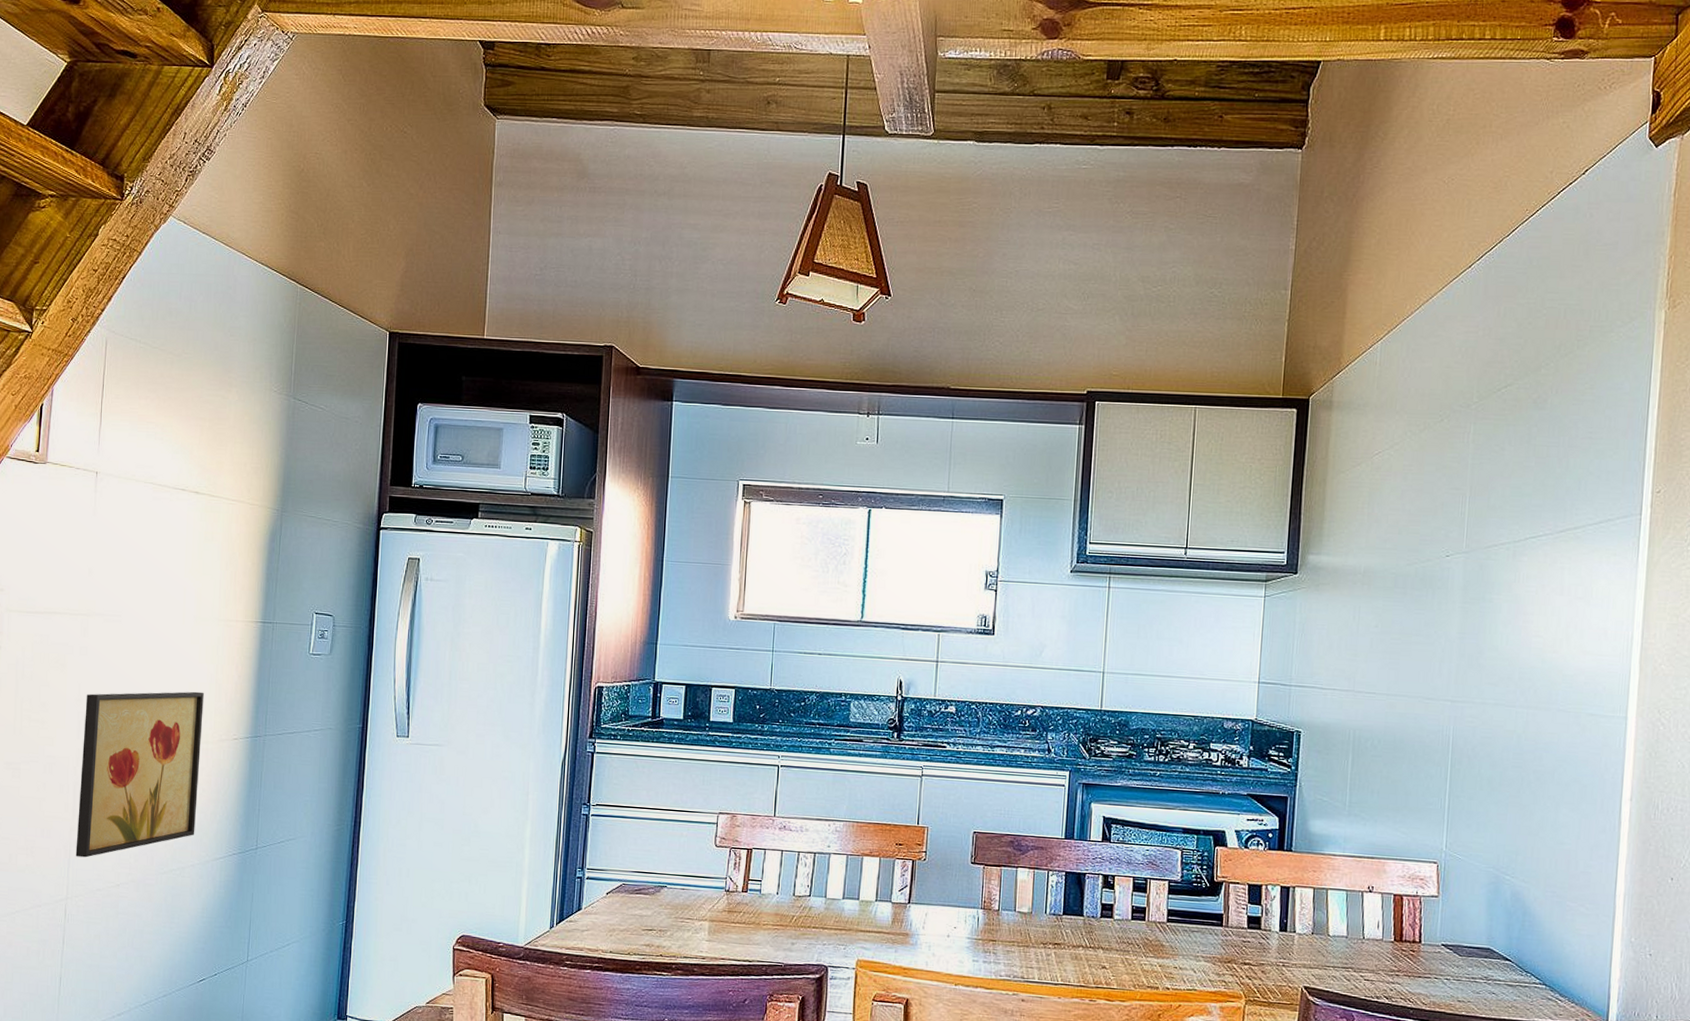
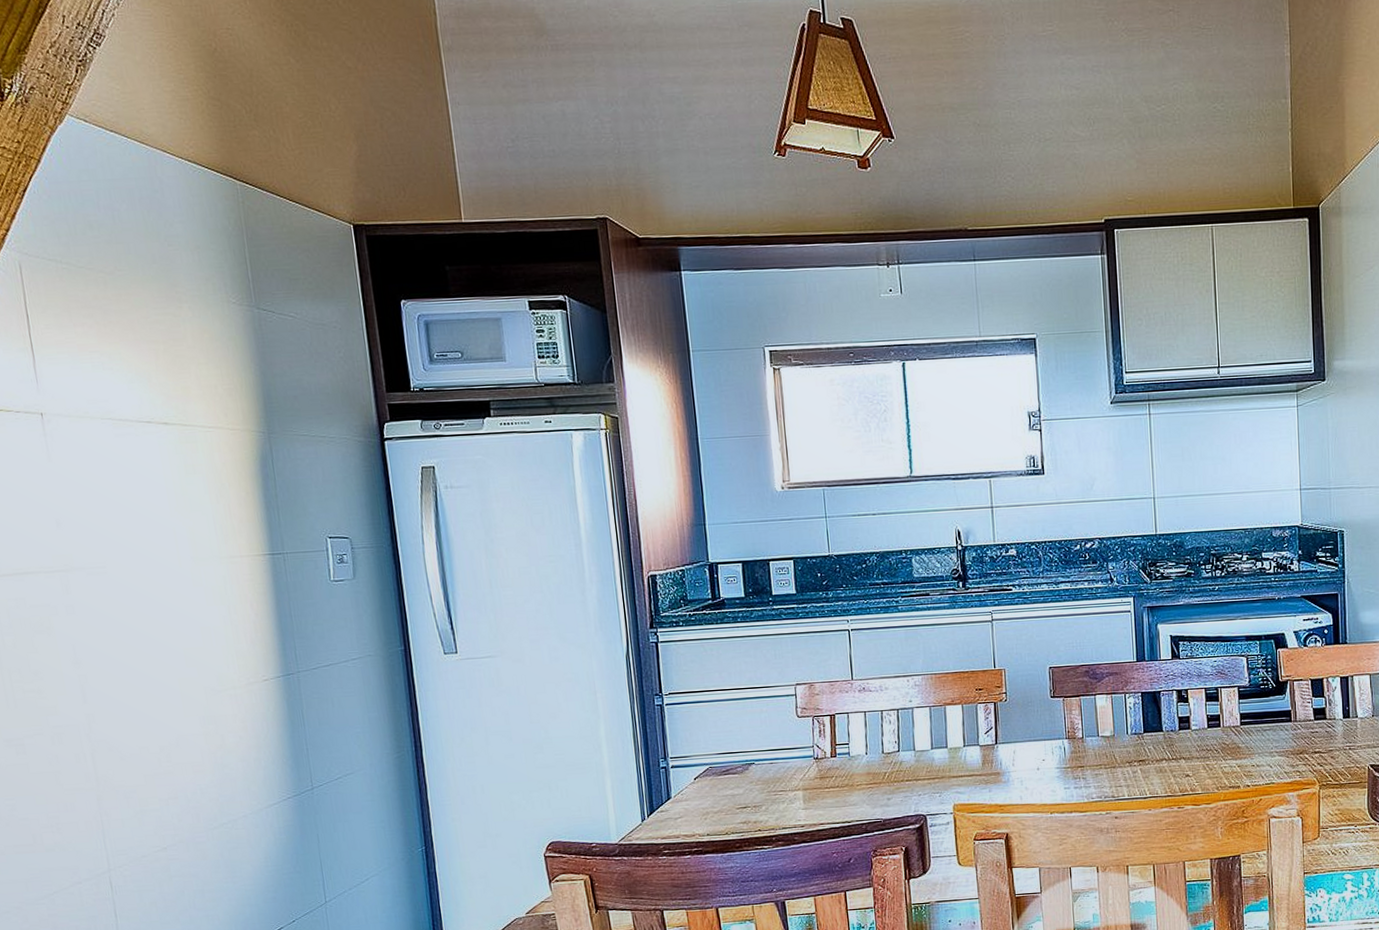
wall art: present [75,691,204,858] -> none [84,636,241,826]

